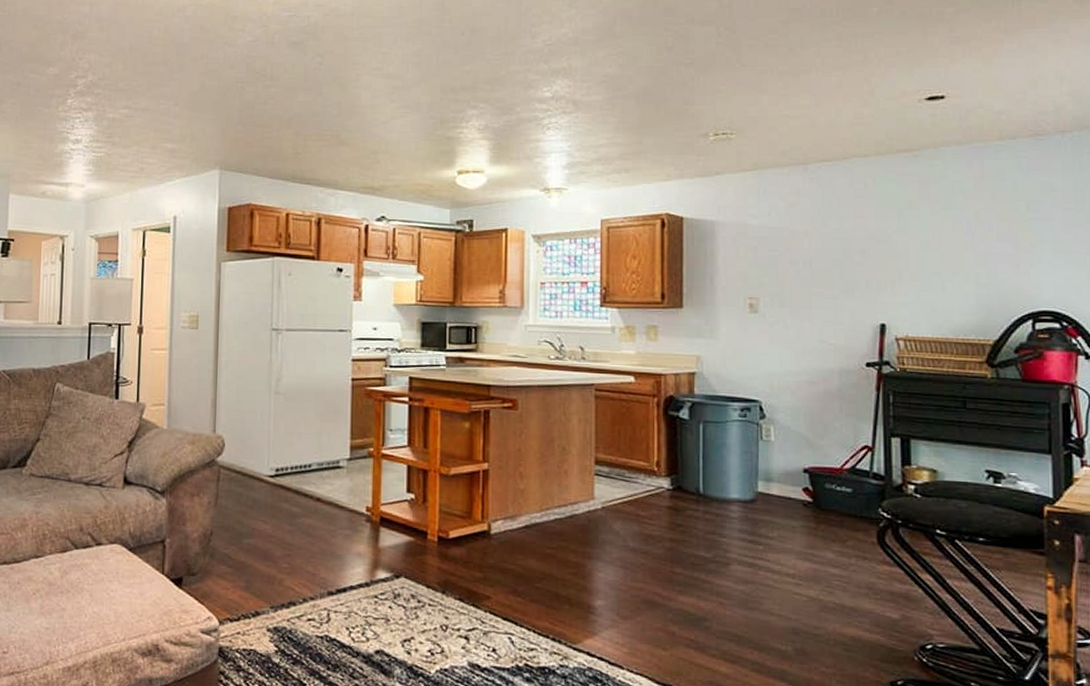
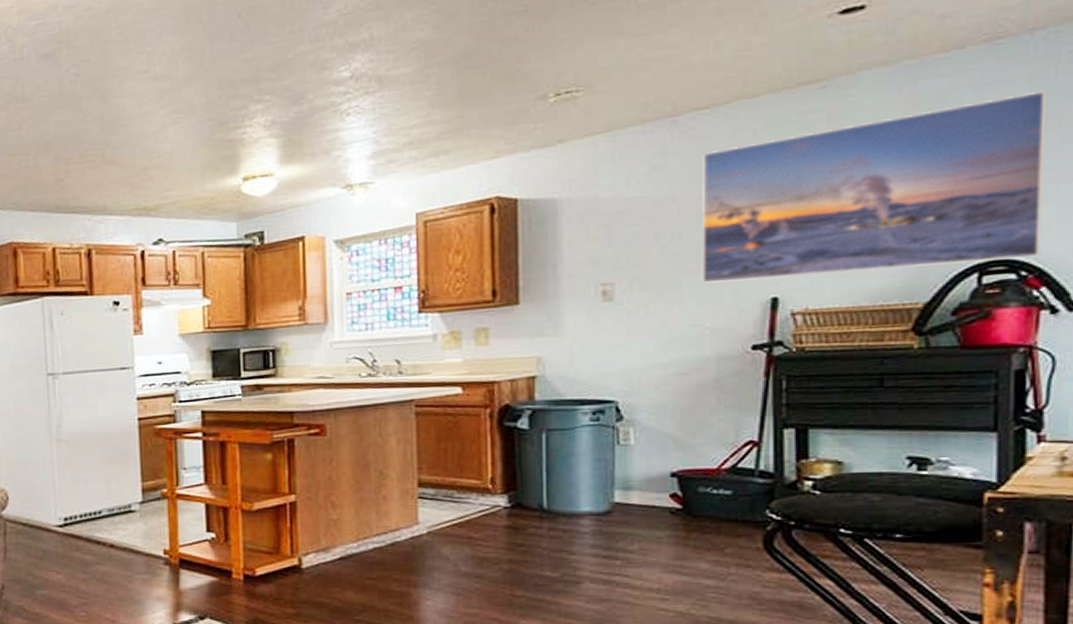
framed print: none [826,180,1077,312] -> present [701,91,1047,283]

